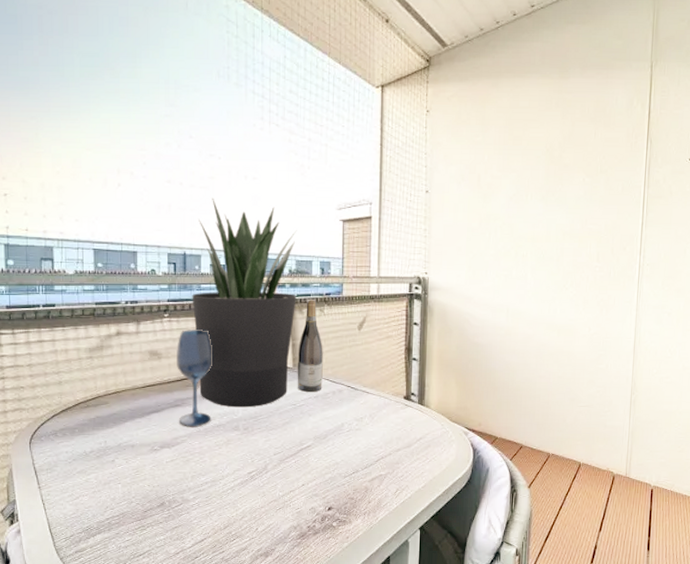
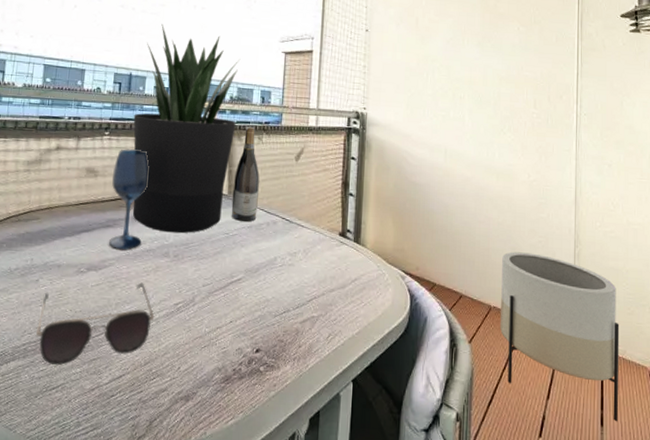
sunglasses: none [118,456,230,535] -> present [36,282,155,366]
planter: none [557,402,670,546] -> present [499,252,620,422]

